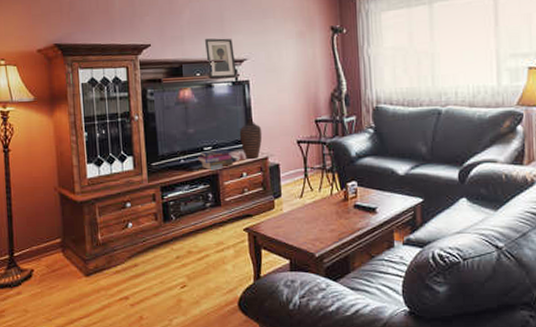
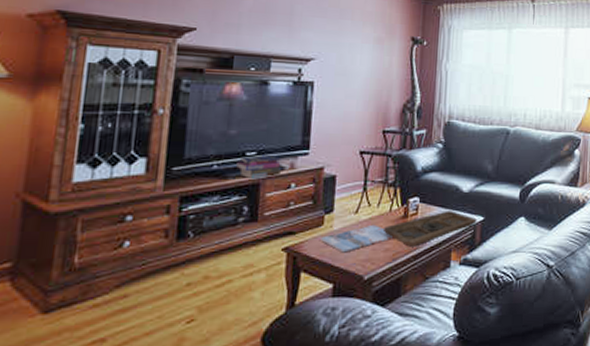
picture frame: present [205,38,237,79] -> none [265,31,301,77]
decorative vase: present [239,118,263,159] -> none [293,122,322,168]
magazine: none [272,207,339,233] -> present [319,224,395,253]
decorative tray: none [327,193,416,228] -> present [384,211,477,247]

